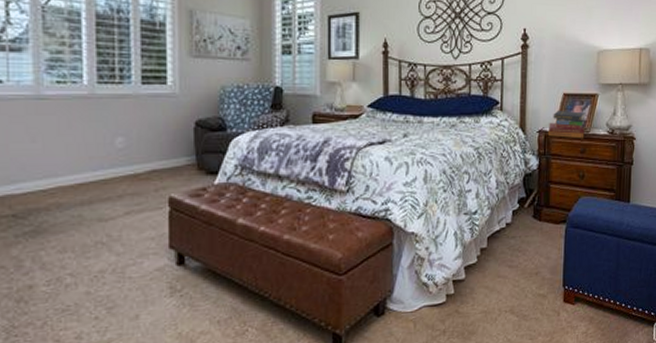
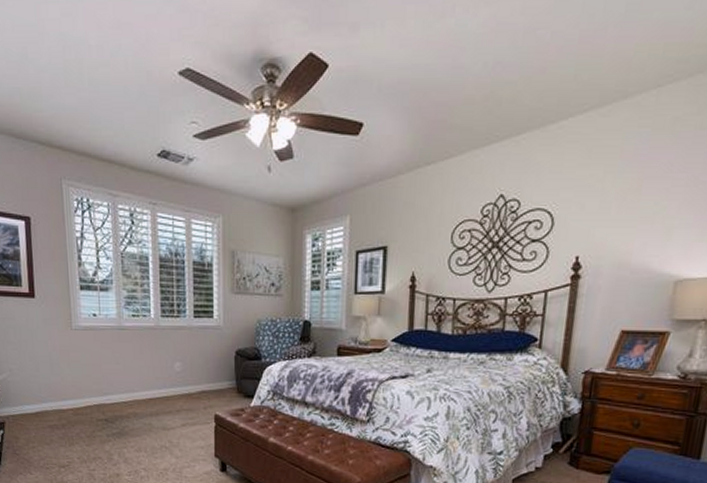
books: present [547,111,585,139] -> none [595,350,649,383]

